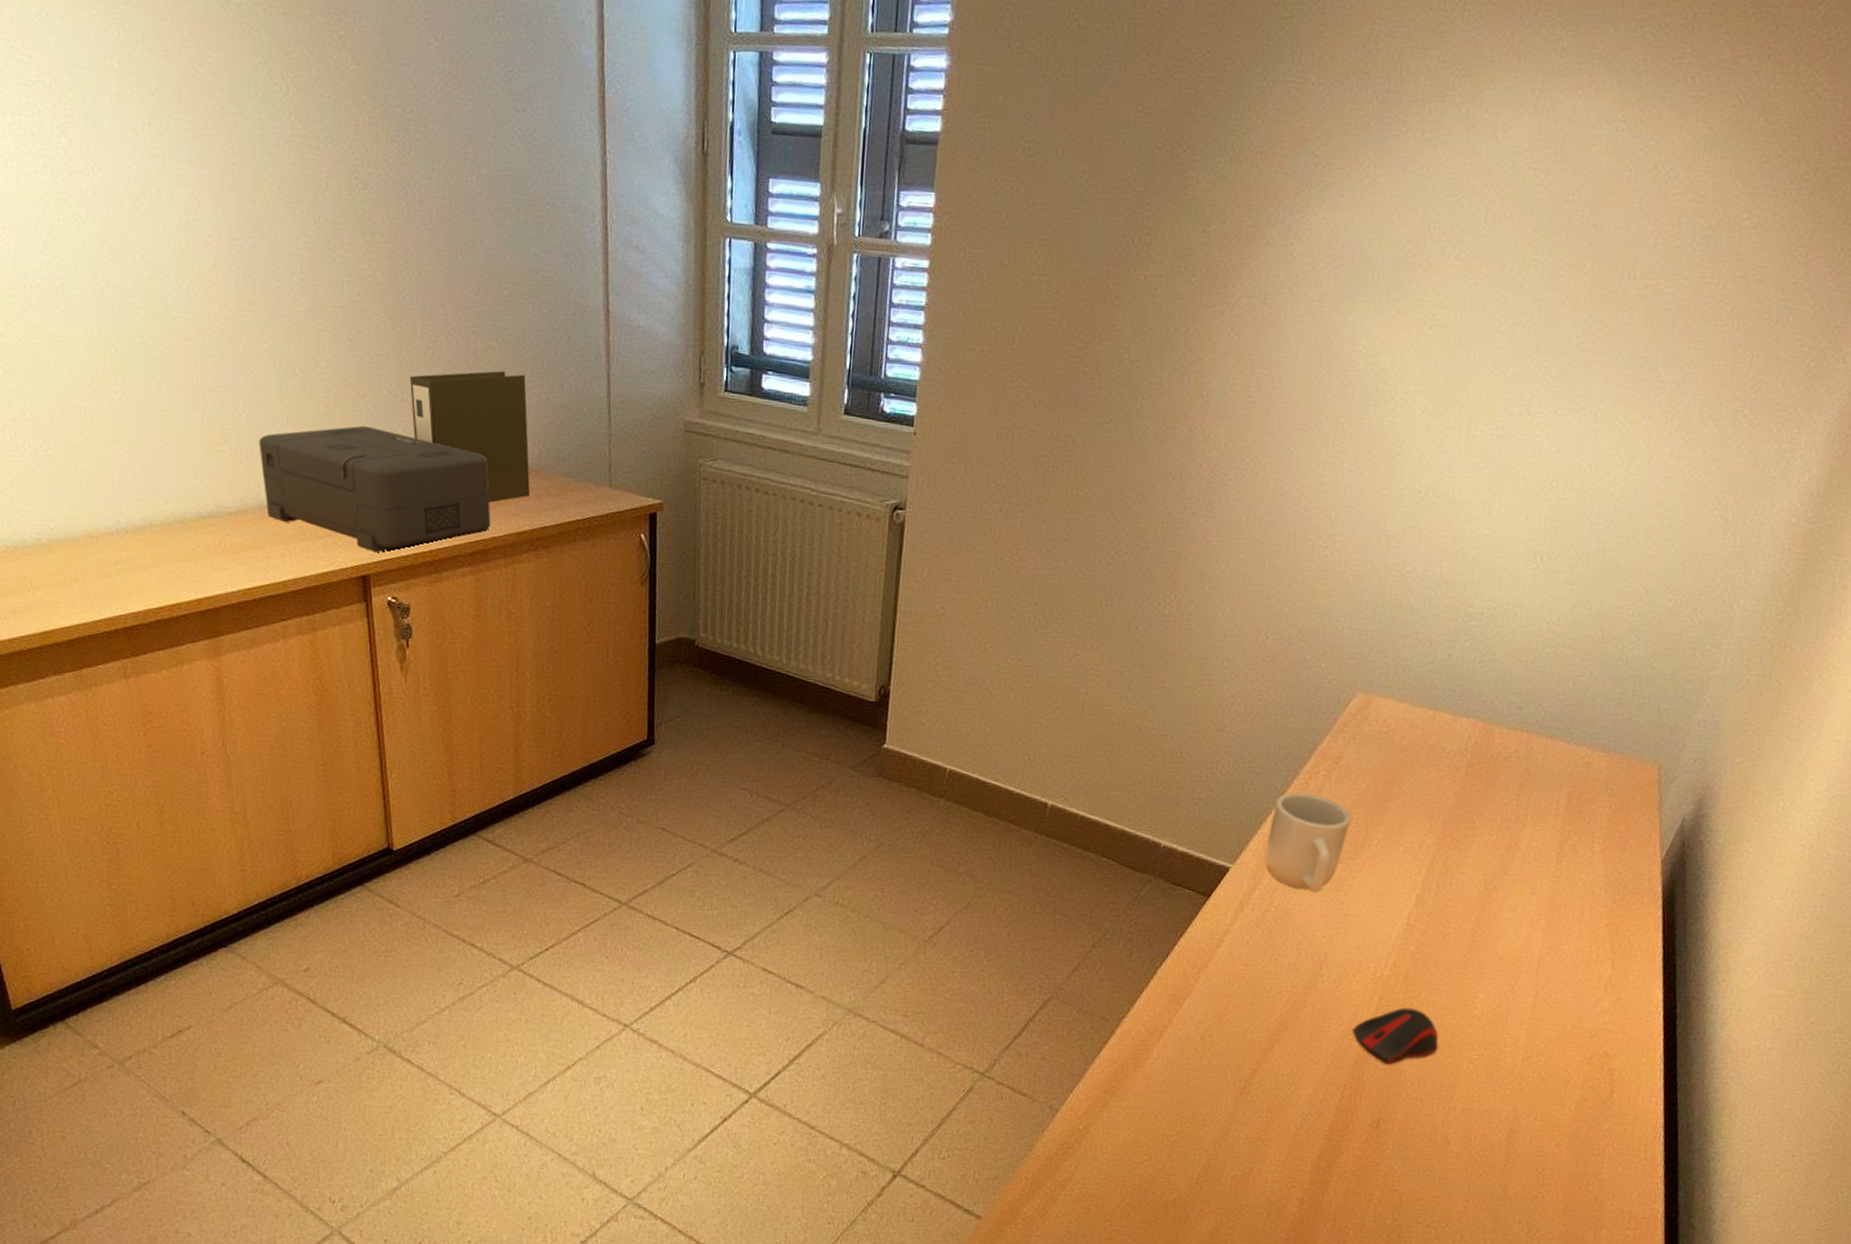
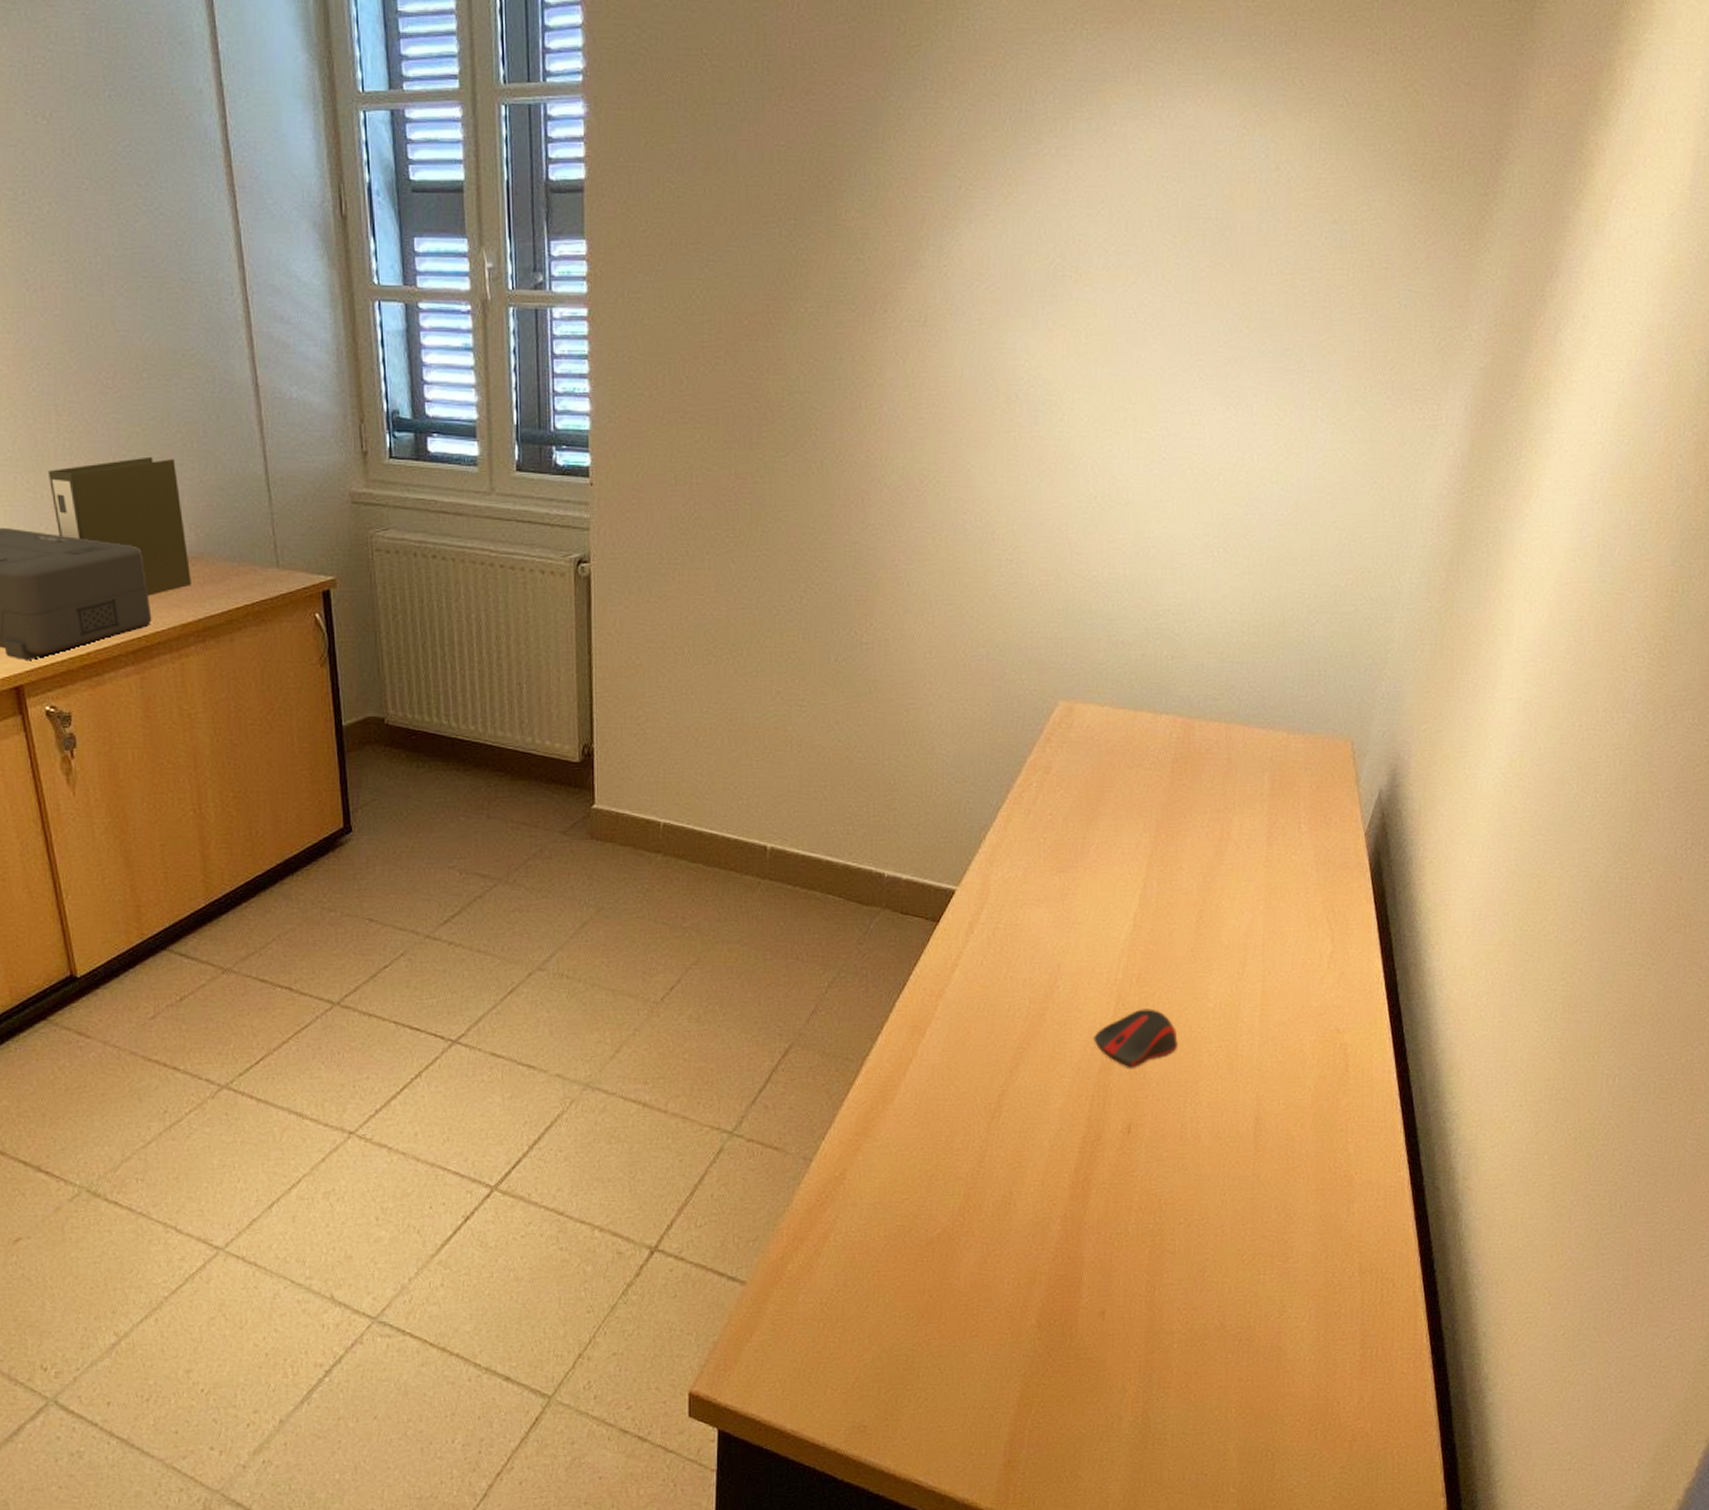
mug: present [1264,792,1352,893] -> none [988,806,1068,905]

